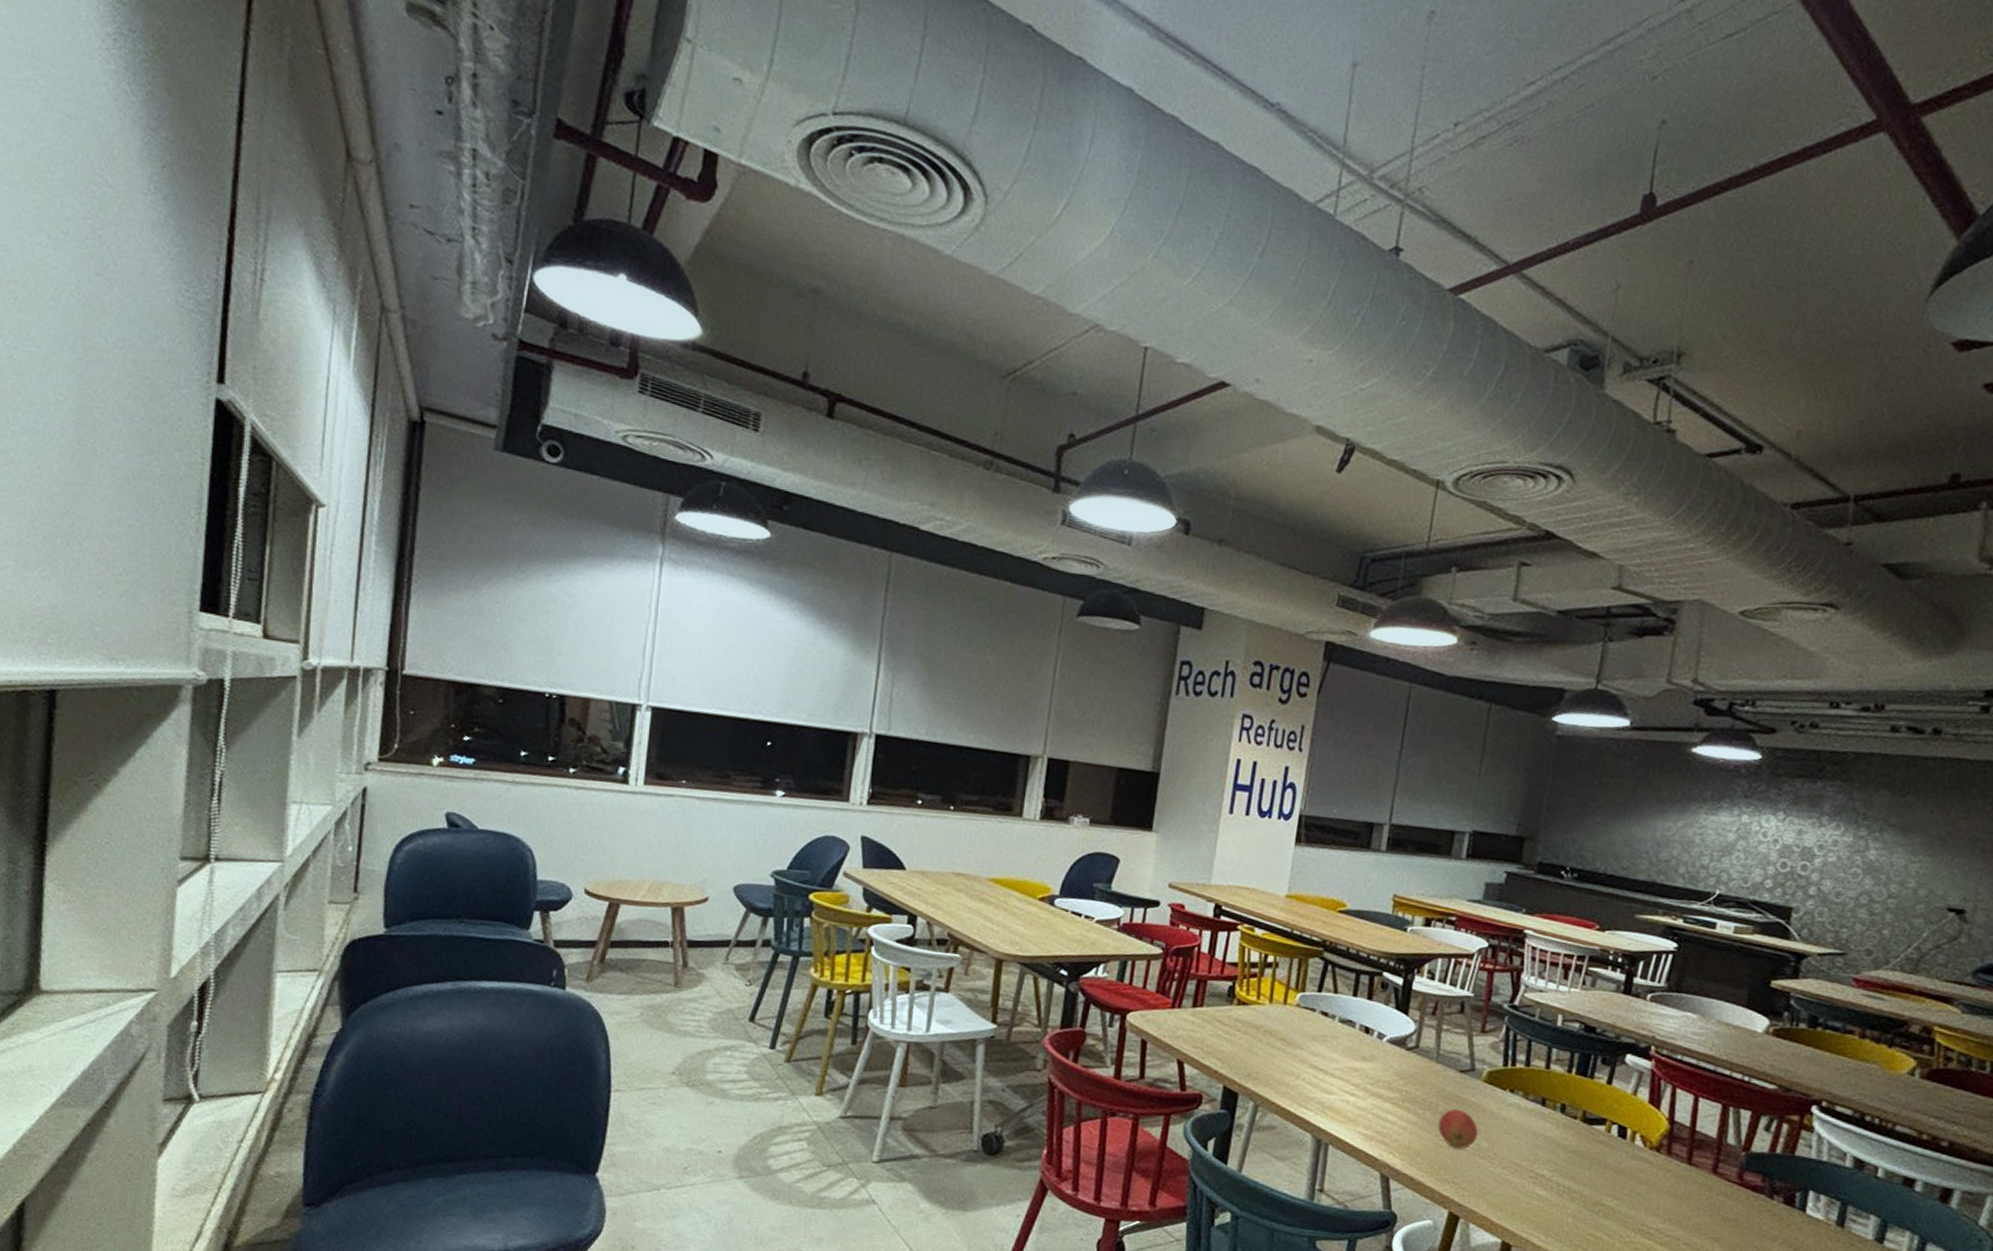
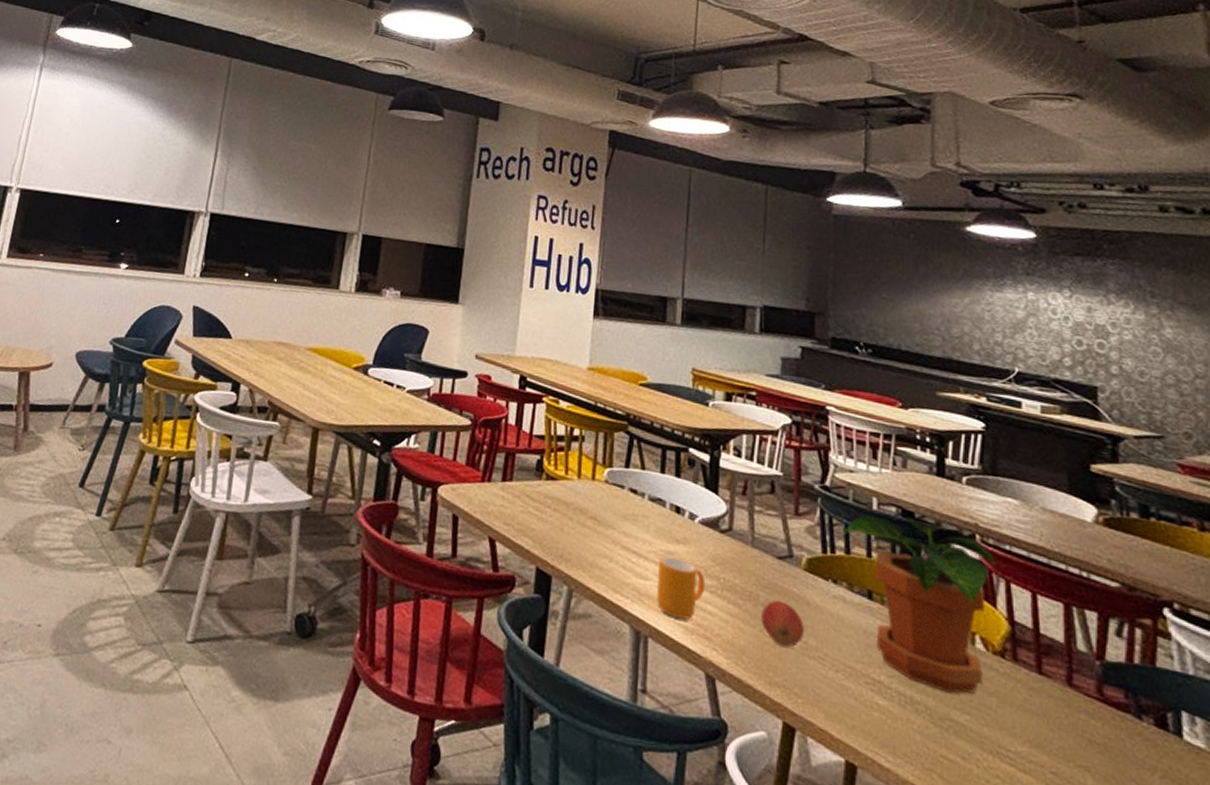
mug: none [1339,1072,1388,1128] -> present [657,556,706,620]
potted plant: none [1525,1030,1666,1183] -> present [842,514,997,694]

